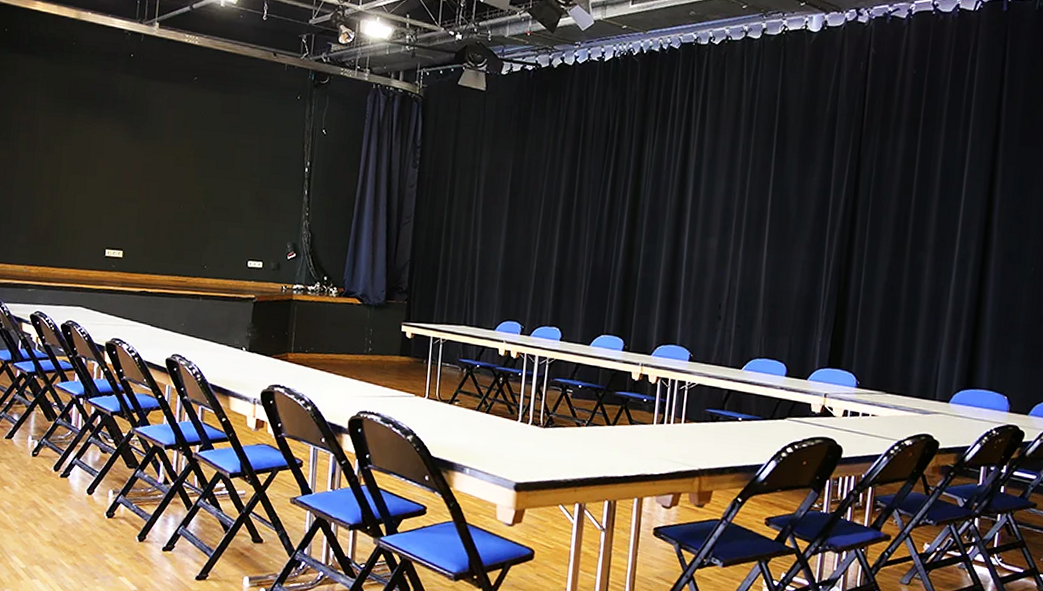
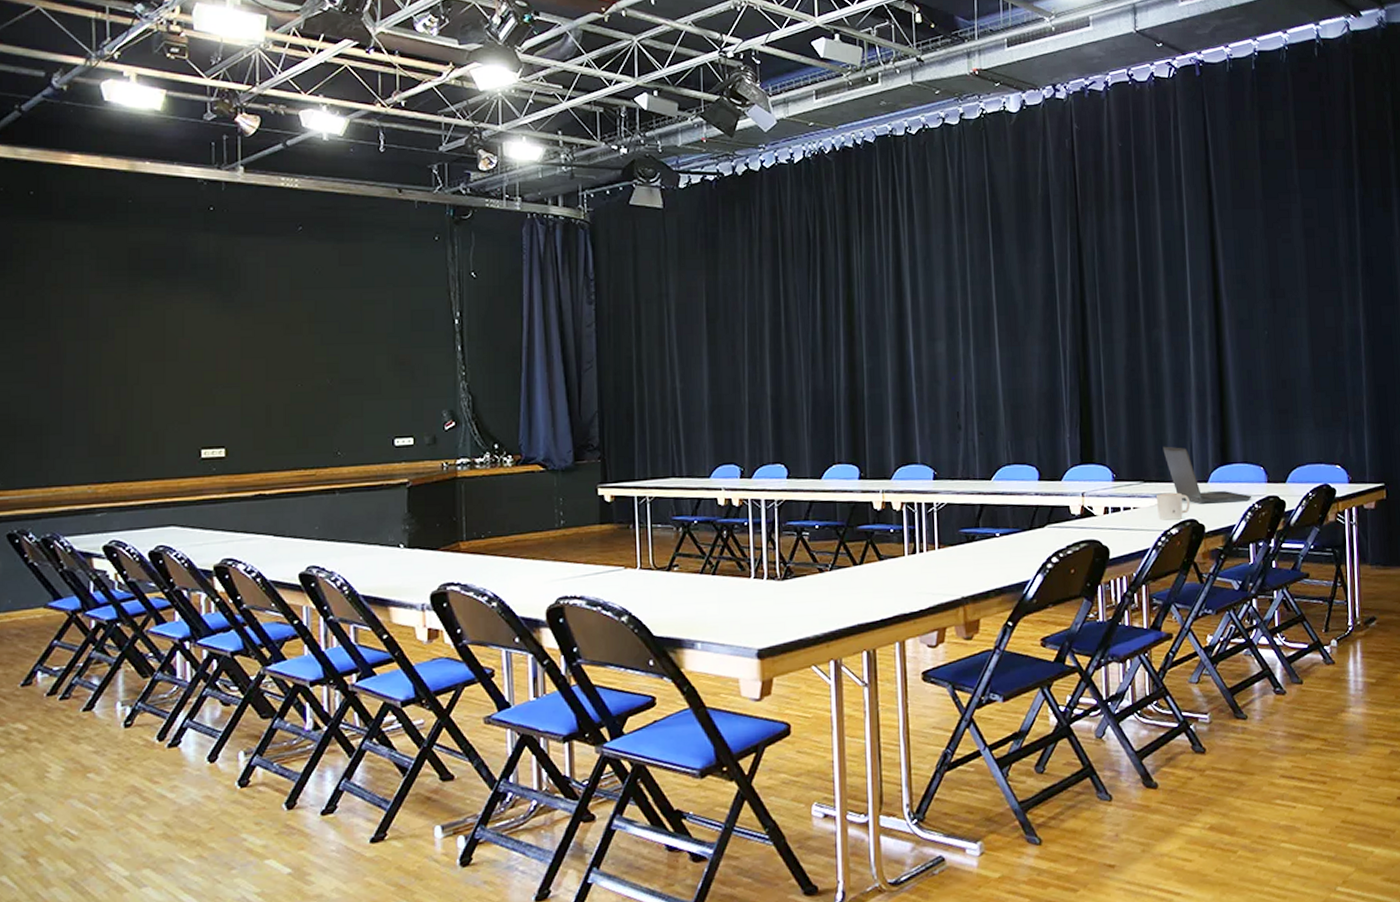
mug: none [894,405,929,433] -> present [1157,492,1191,521]
laptop computer: none [909,362,990,427] -> present [1163,446,1251,505]

